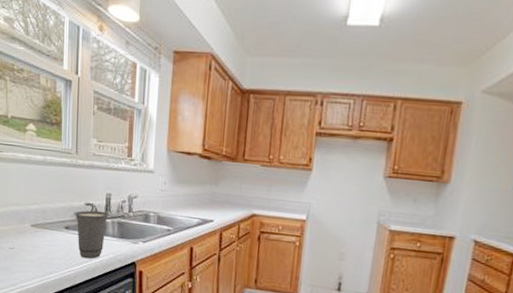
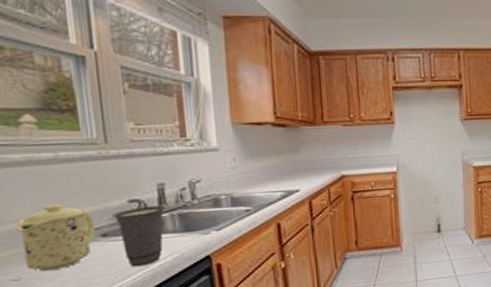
mug: none [15,196,62,248] -> present [15,203,96,272]

